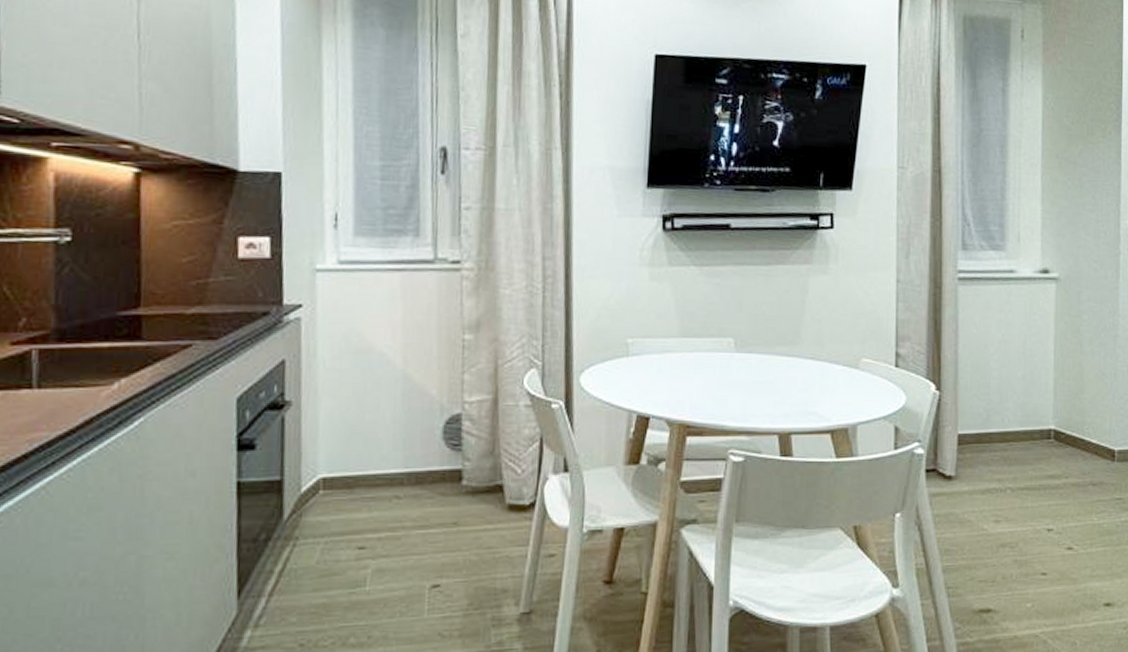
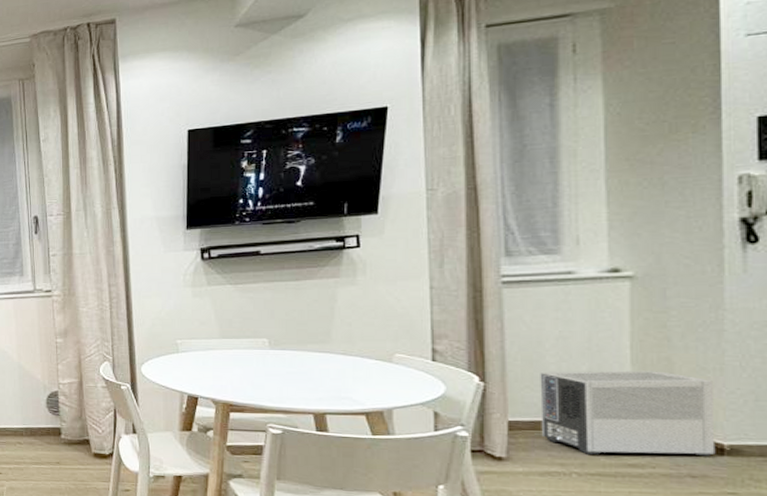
air purifier: none [984,376,1110,467] -> present [540,370,716,457]

